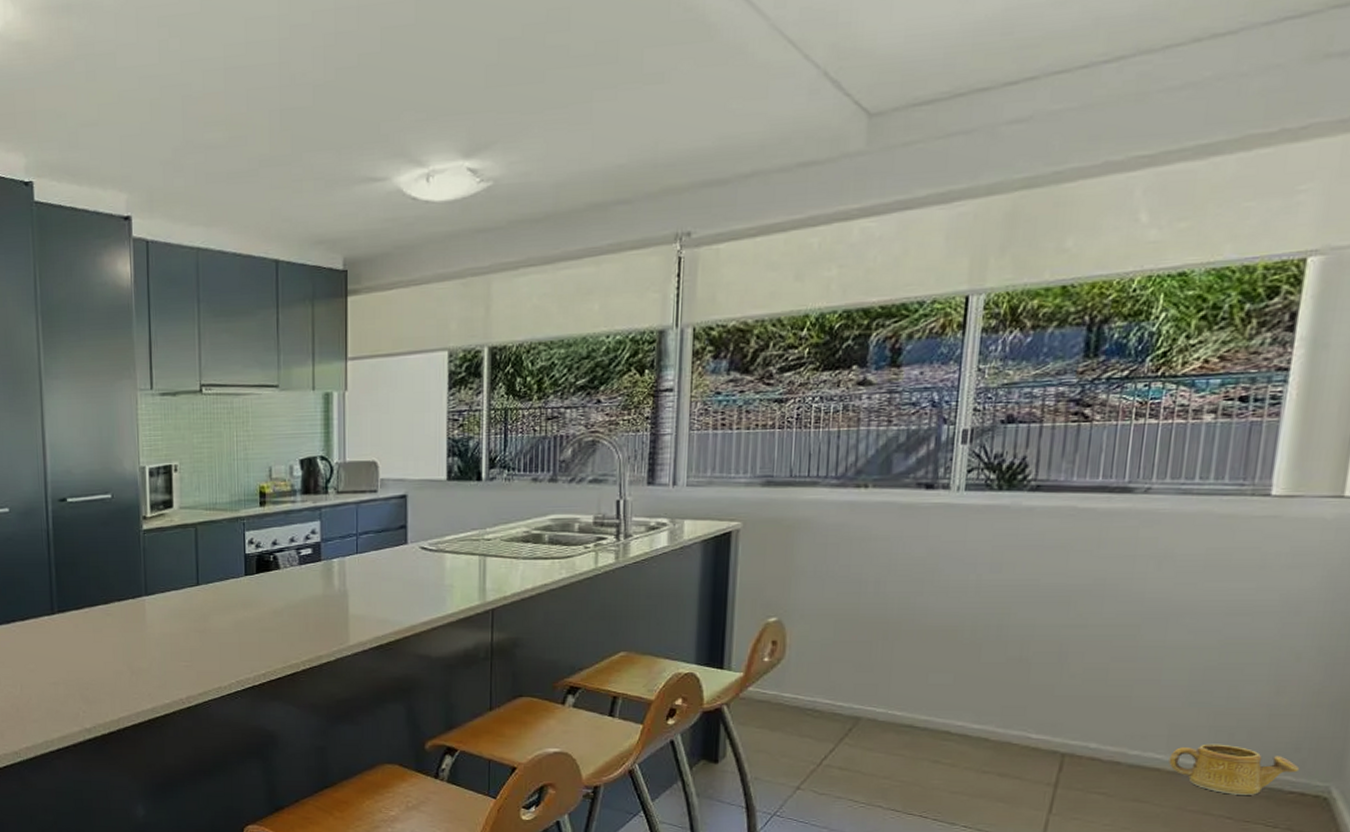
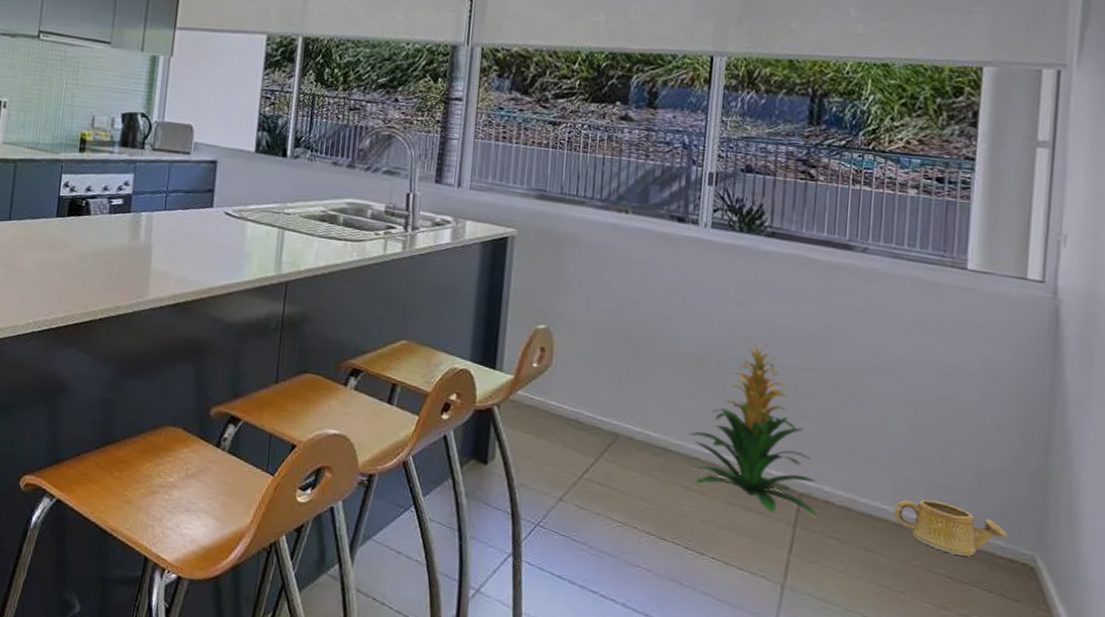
indoor plant: none [938,603,1082,776] -> present [689,339,818,518]

